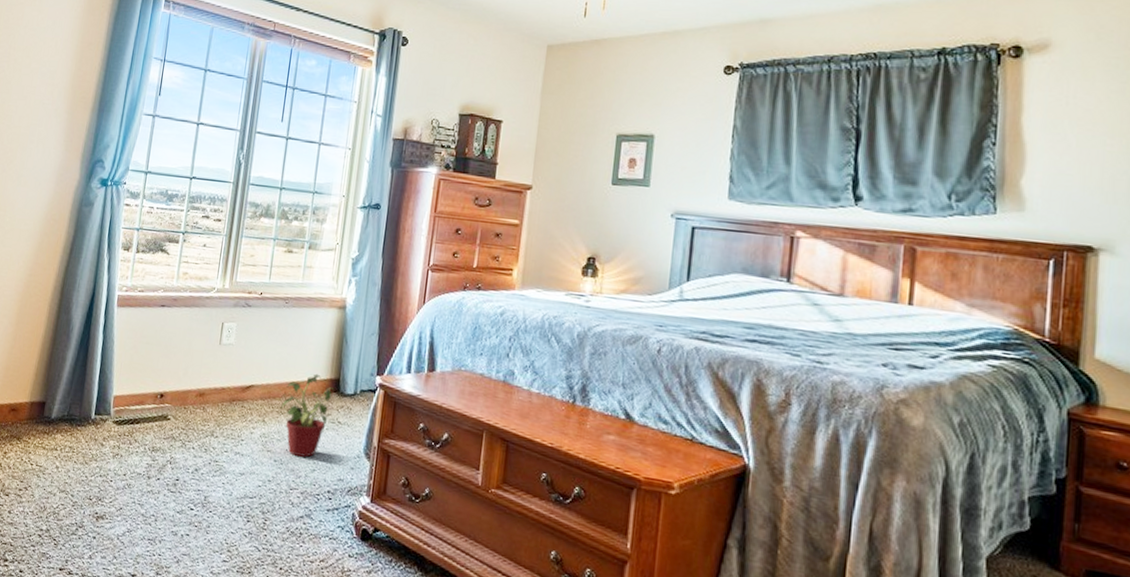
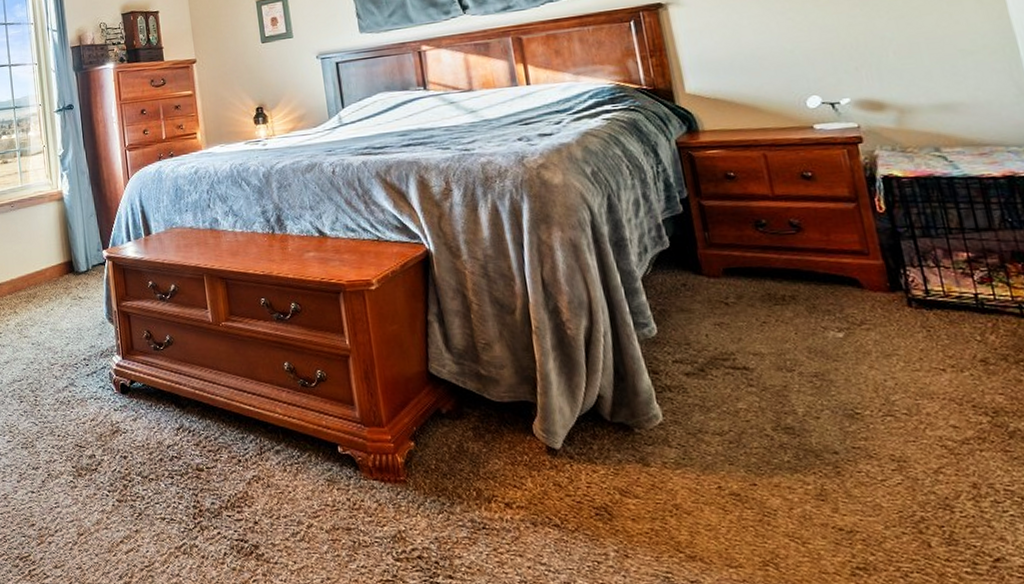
potted plant: present [281,373,335,458] -> none [26,260,71,336]

